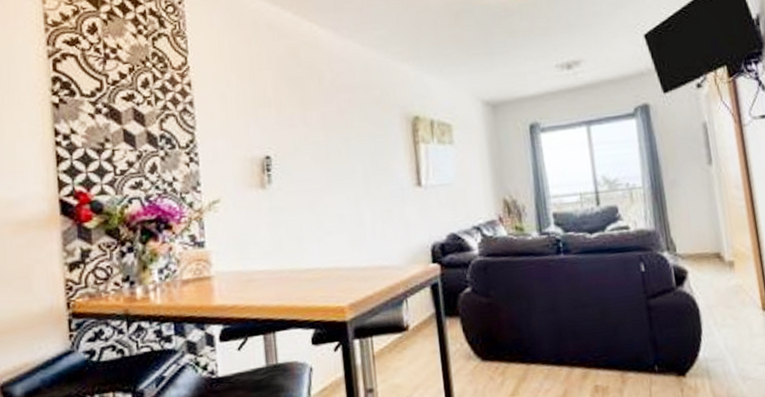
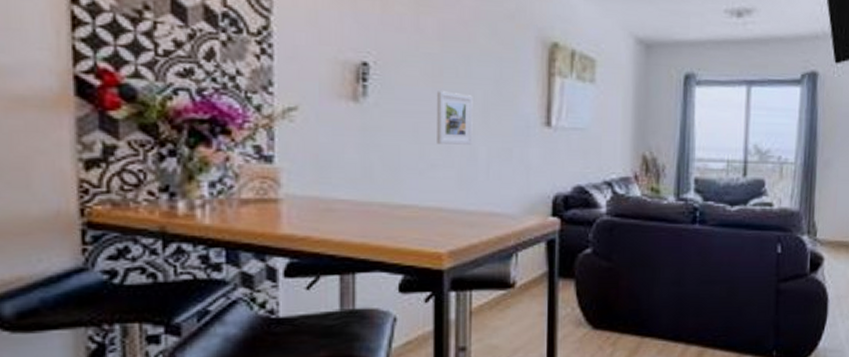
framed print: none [326,169,359,214] -> present [437,91,473,145]

